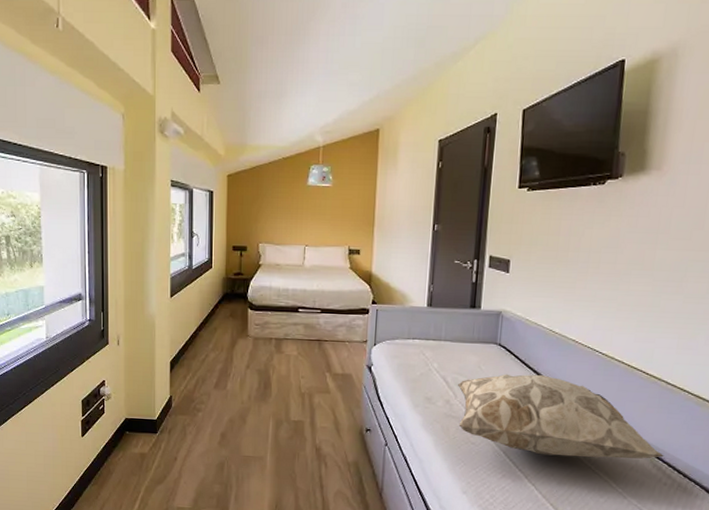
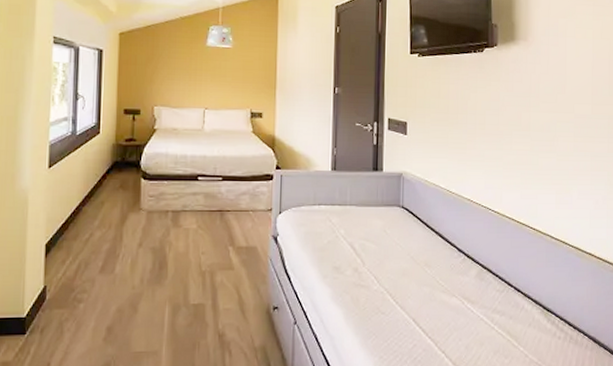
decorative pillow: present [457,373,664,459] -> none [364,236,556,319]

